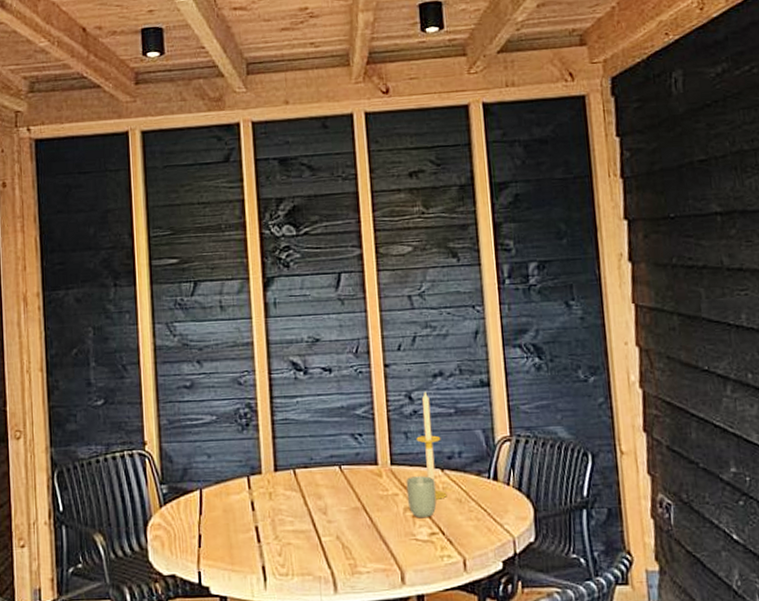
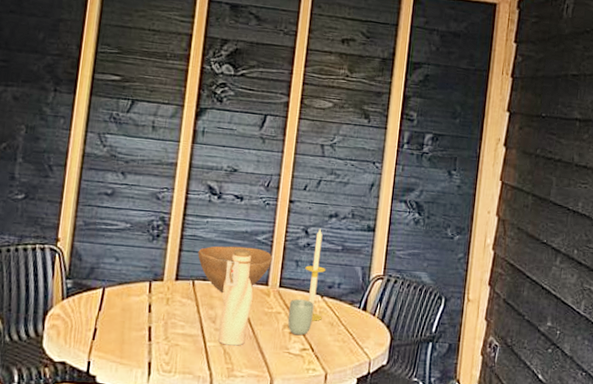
bowl: none [293,423,378,479] -> present [197,246,273,292]
water bottle: none [326,427,364,538] -> present [218,248,254,346]

